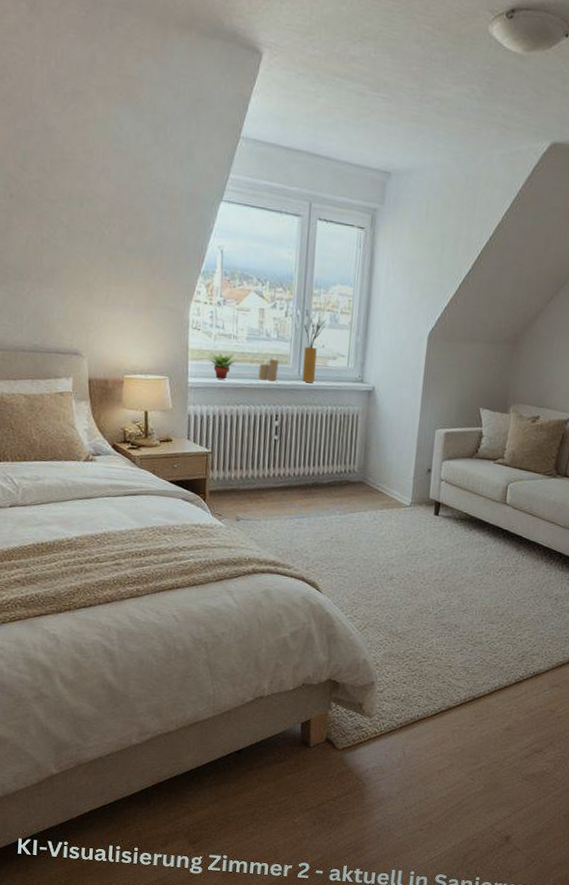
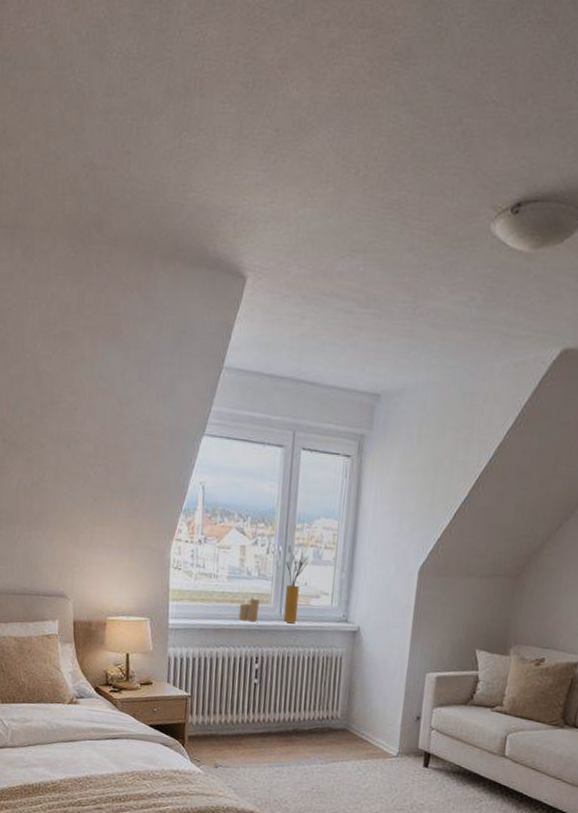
succulent plant: present [207,352,236,380] -> none [187,592,216,621]

